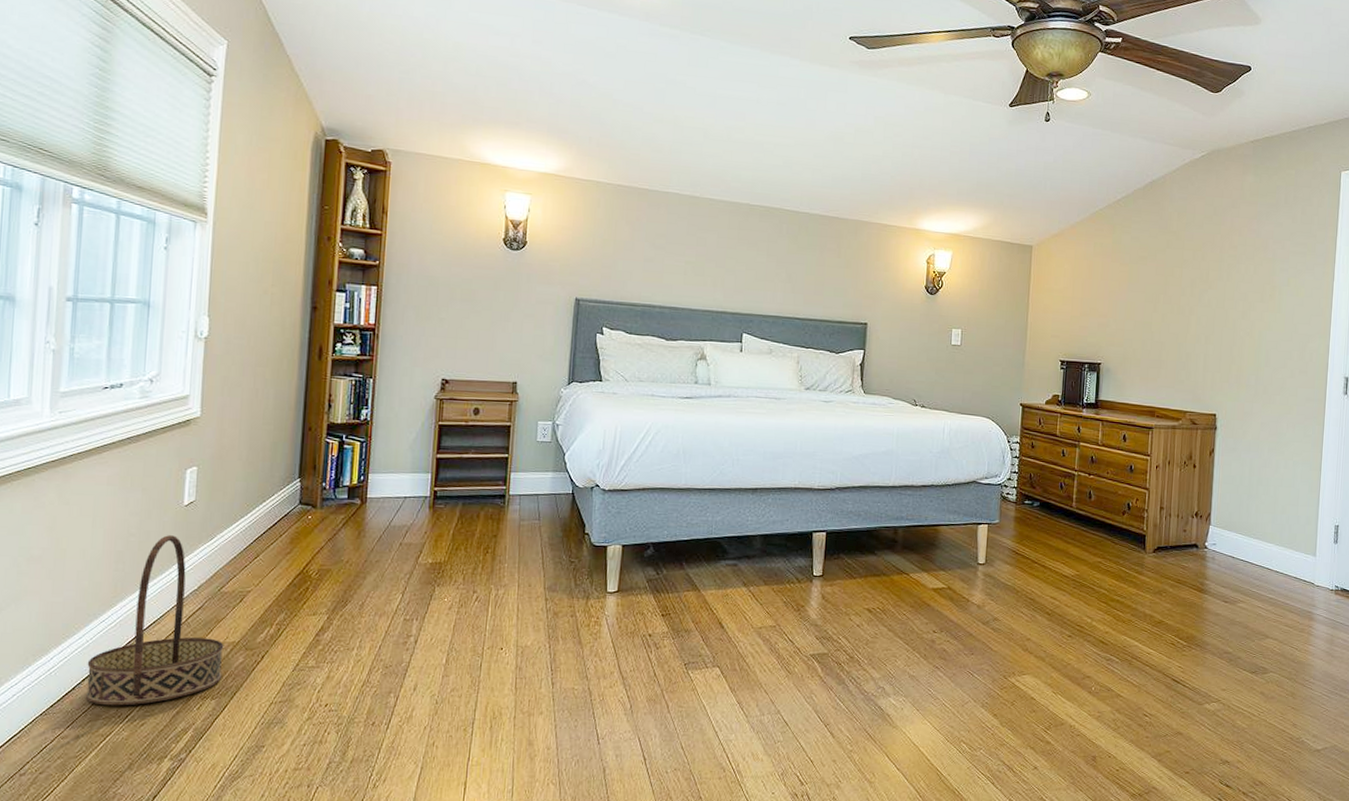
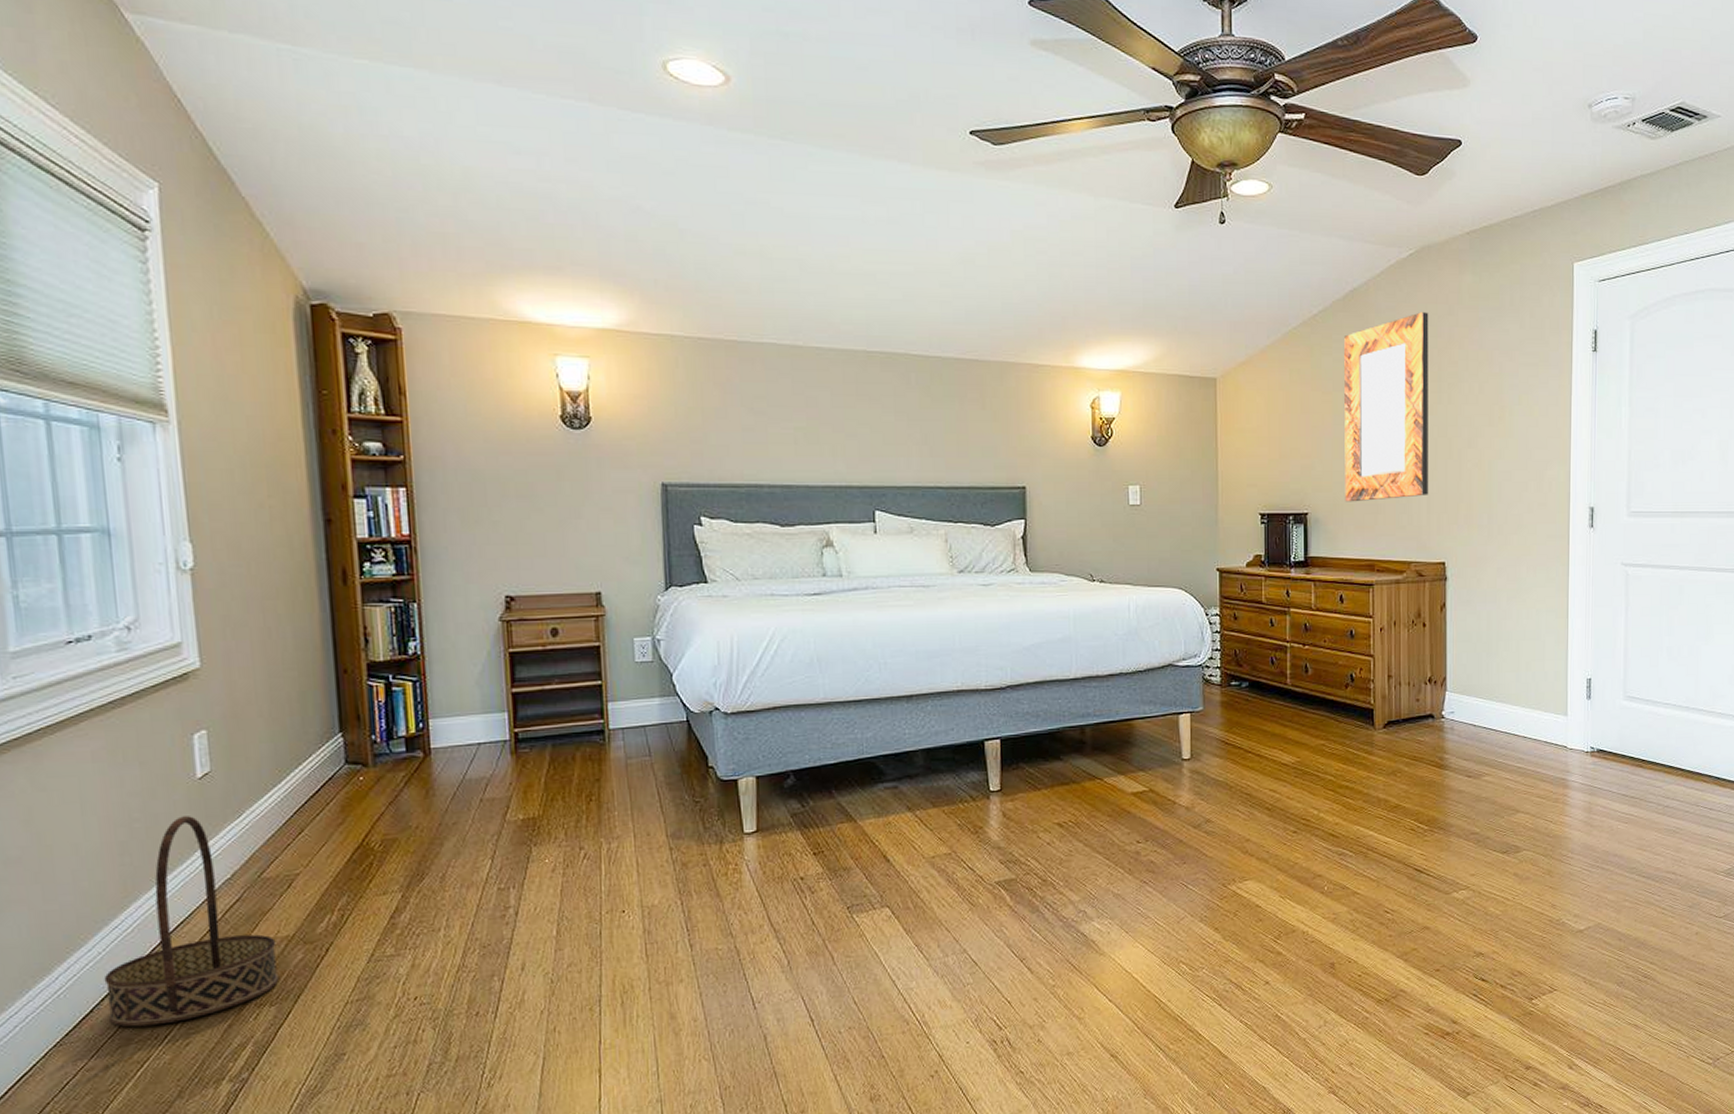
home mirror: none [1133,203,1215,357] -> present [1344,312,1429,502]

